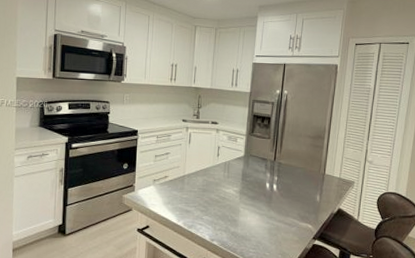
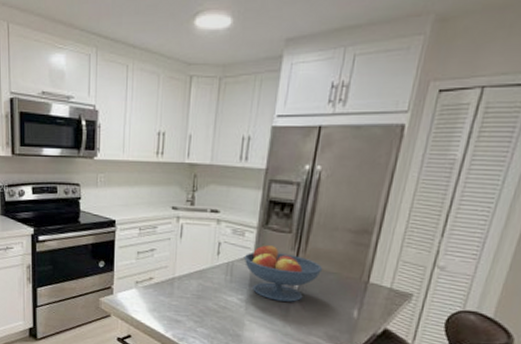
fruit bowl: none [237,147,294,191] -> present [243,244,323,302]

